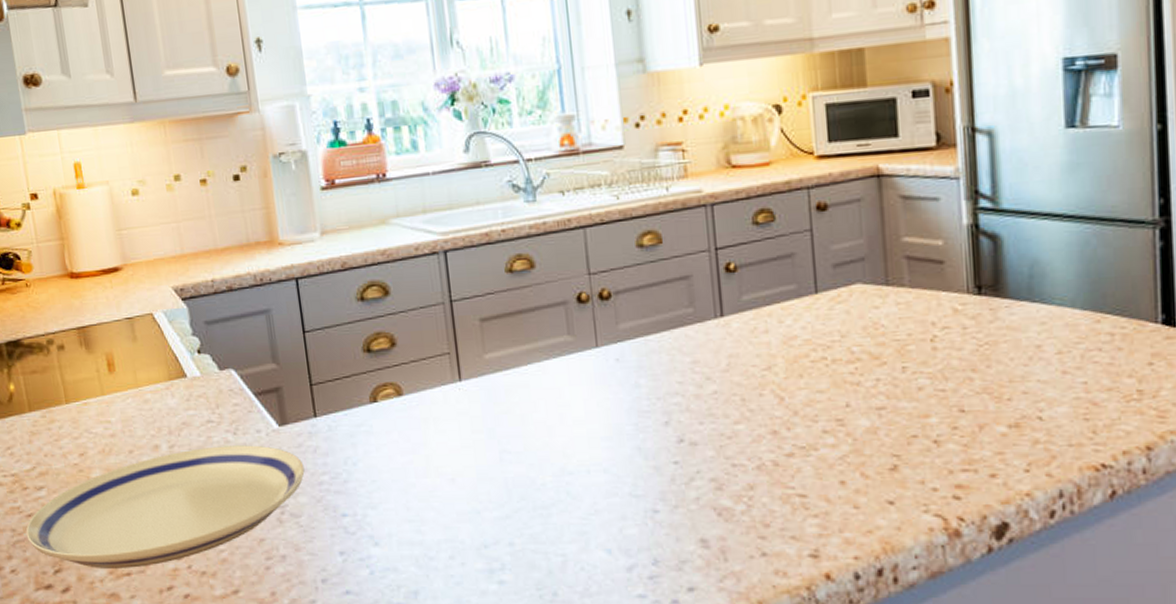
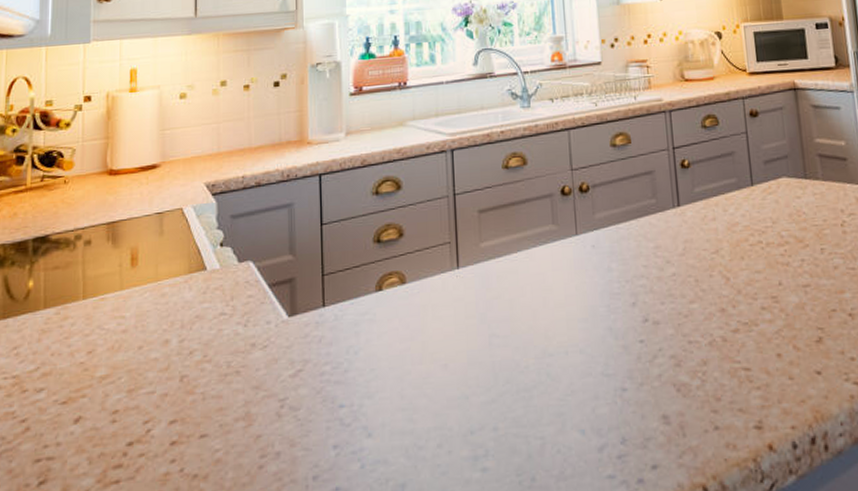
plate: present [26,445,305,568] -> none [16,336,308,477]

